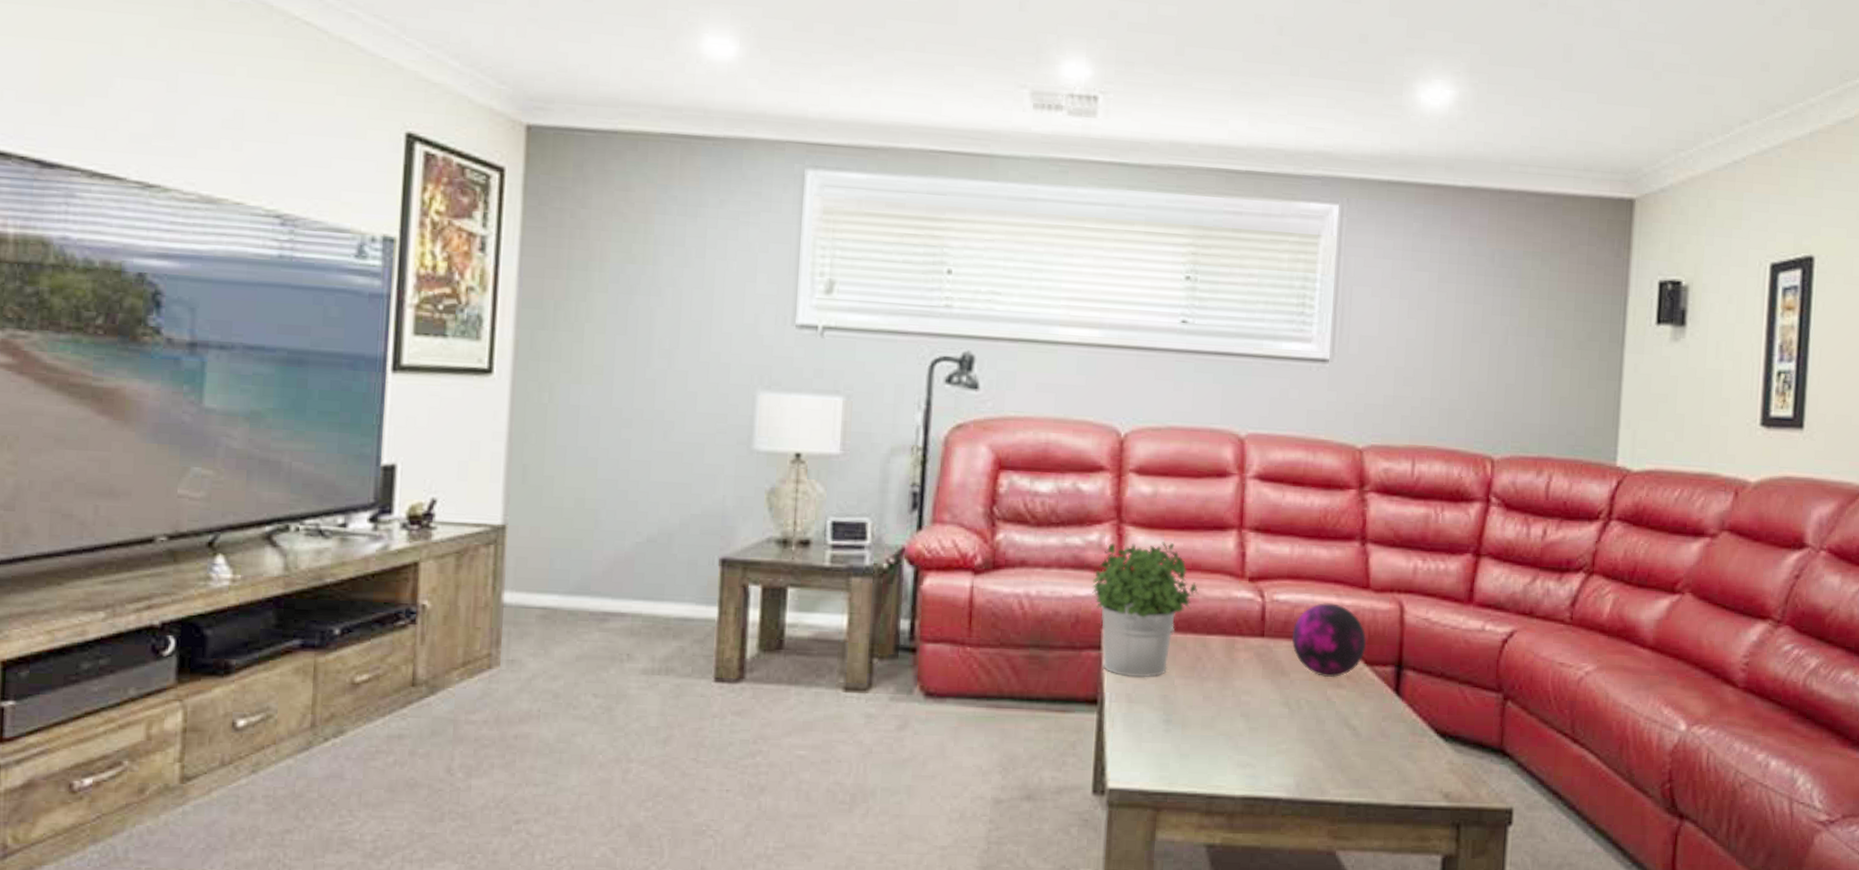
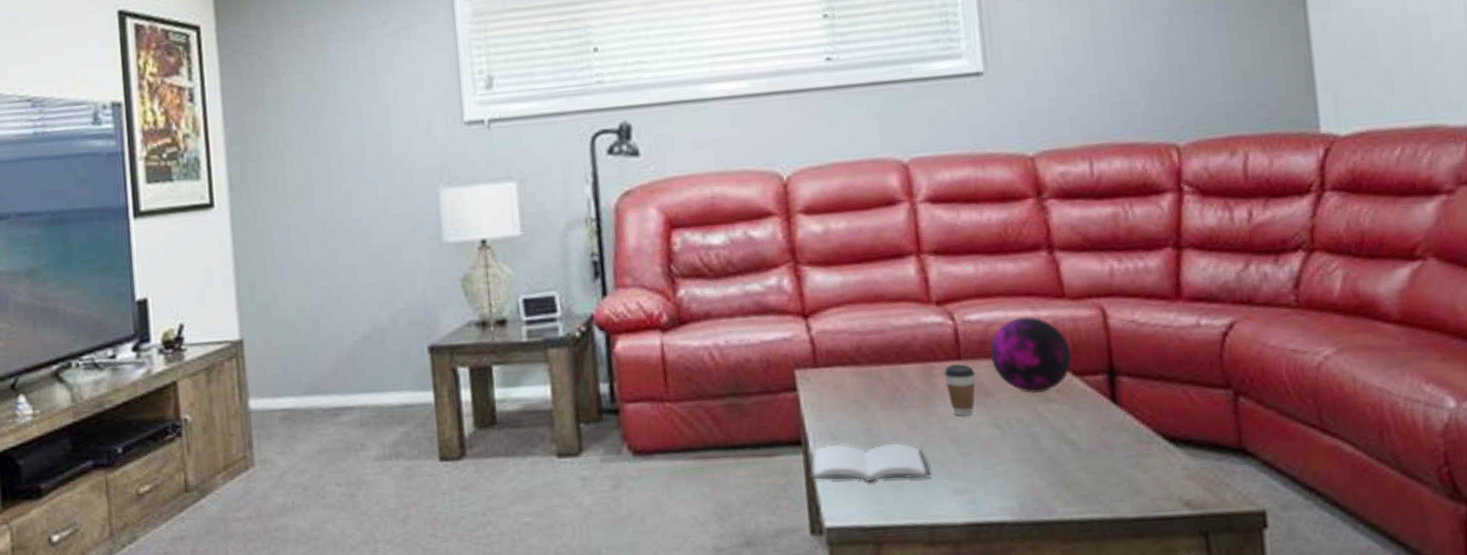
potted plant: present [1091,541,1200,678] -> none [778,277,887,415]
book: none [1100,707,1219,749] -> present [809,443,932,483]
coffee cup: none [1245,641,1275,692] -> present [944,364,976,416]

